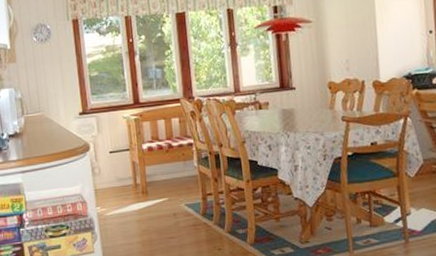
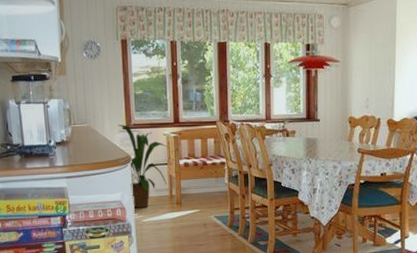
house plant: none [73,110,131,201] -> present [118,125,170,208]

